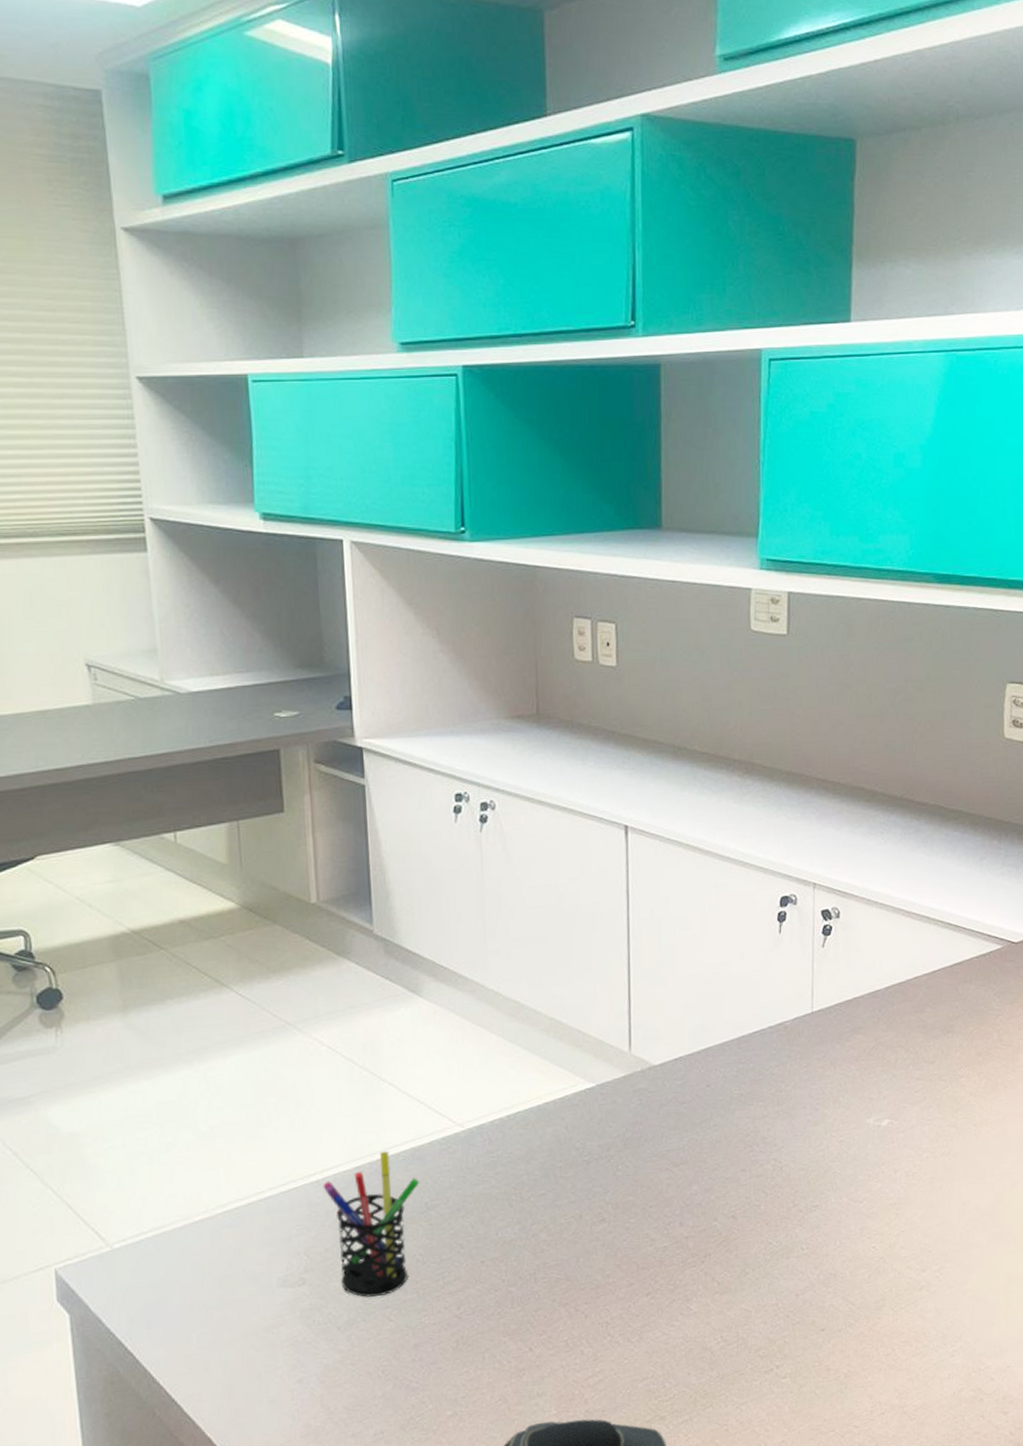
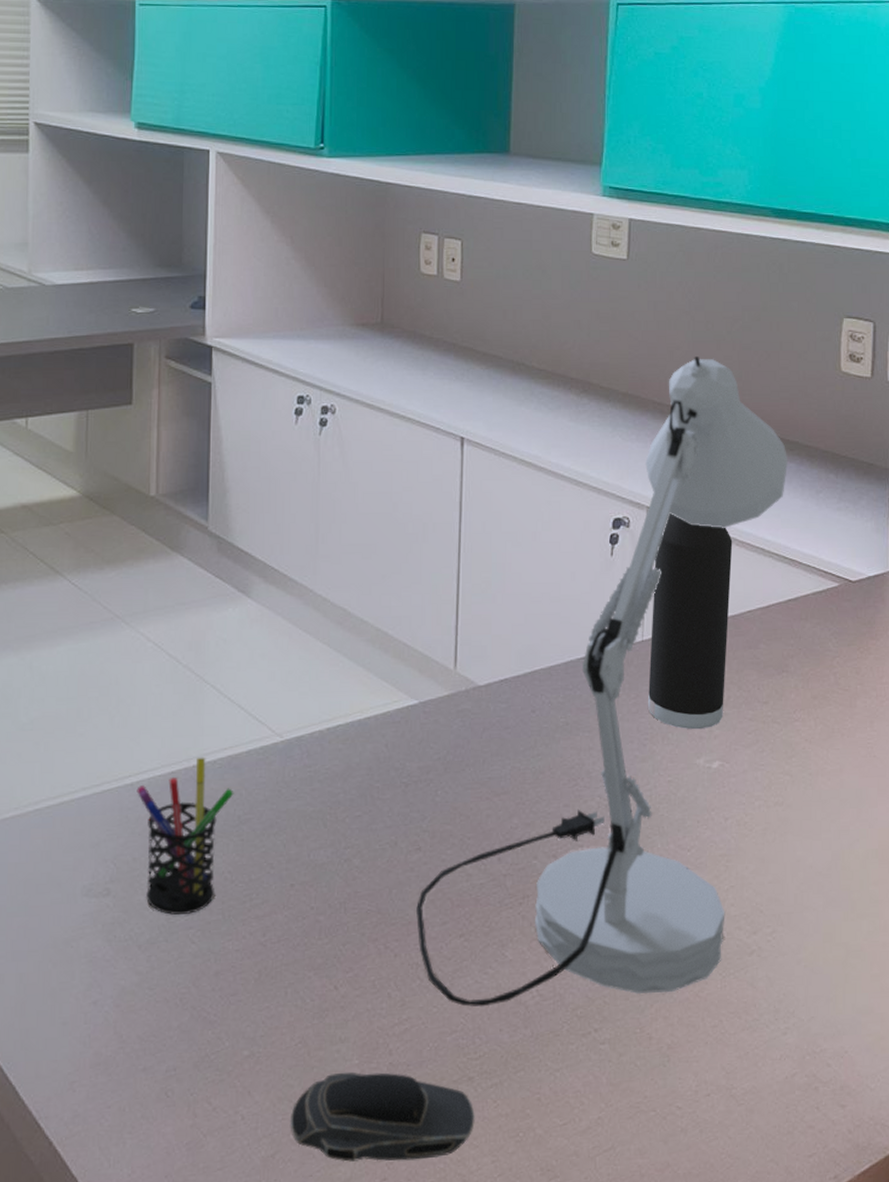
desk lamp: none [603,731,953,1357] -> present [416,356,789,1007]
water bottle: none [818,888,899,1092] -> present [647,513,733,730]

